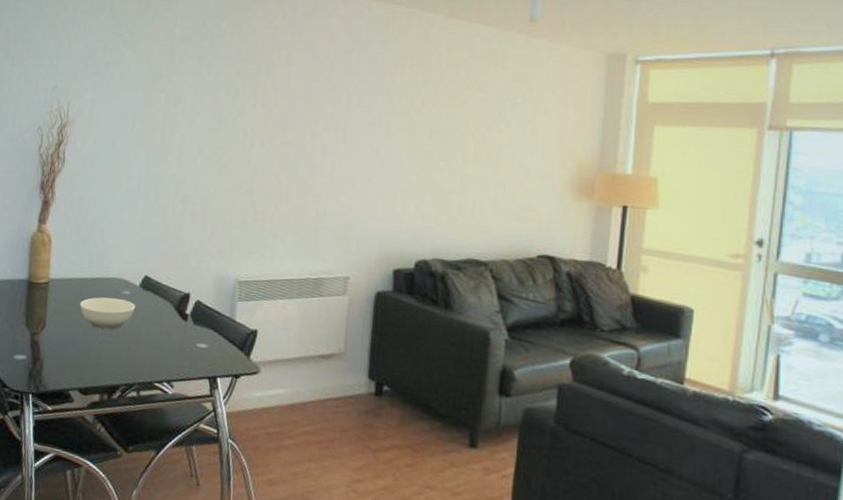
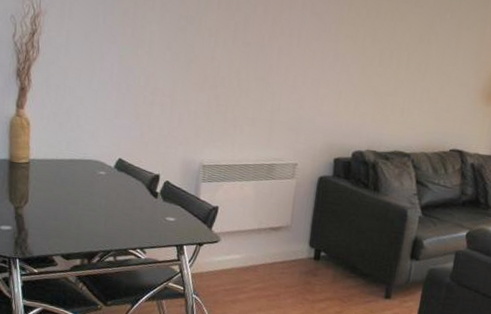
bowl: present [80,297,136,330] -> none [59,176,111,205]

